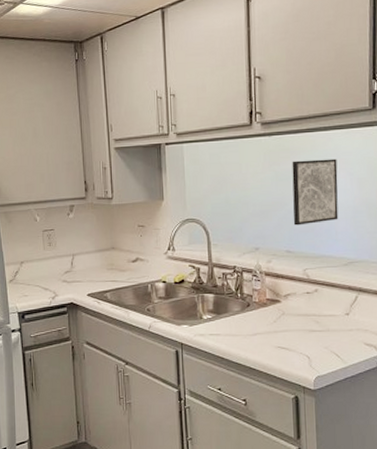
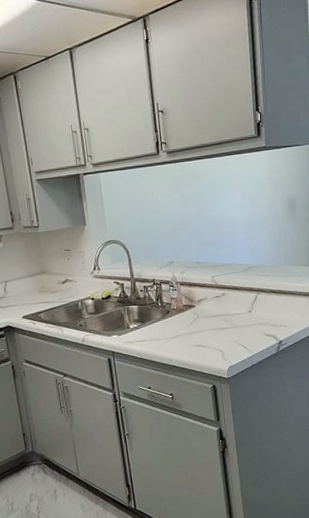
wall art: present [292,158,339,226] -> none [195,180,237,240]

